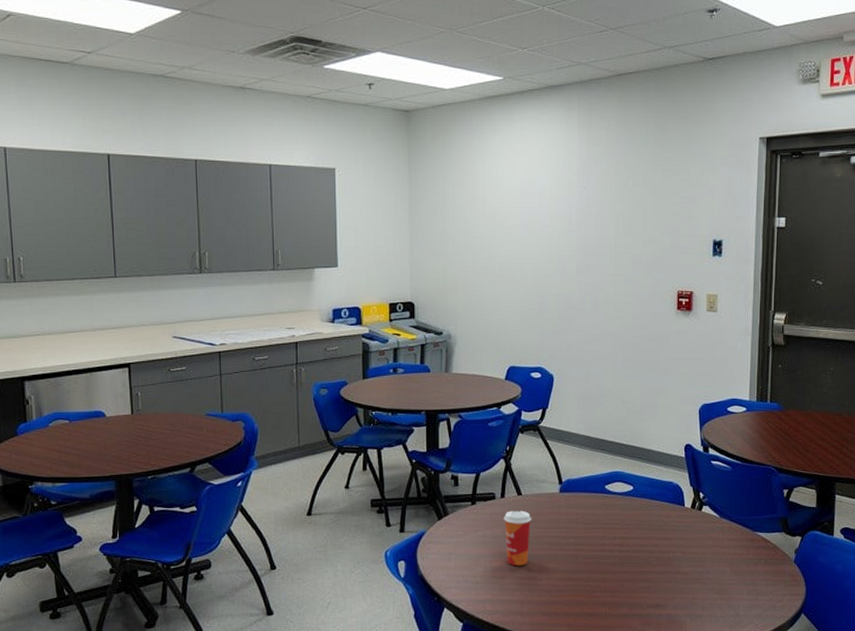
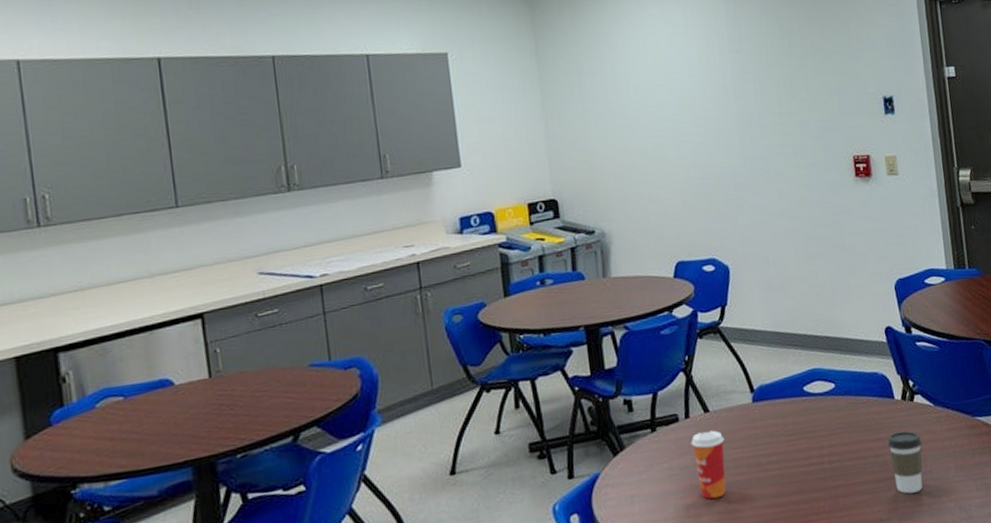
coffee cup: none [672,535,704,588] -> present [887,430,923,494]

